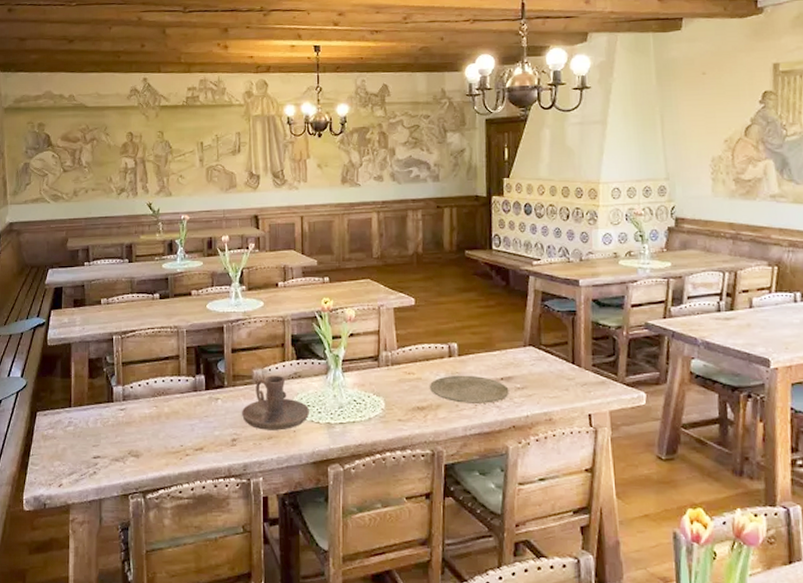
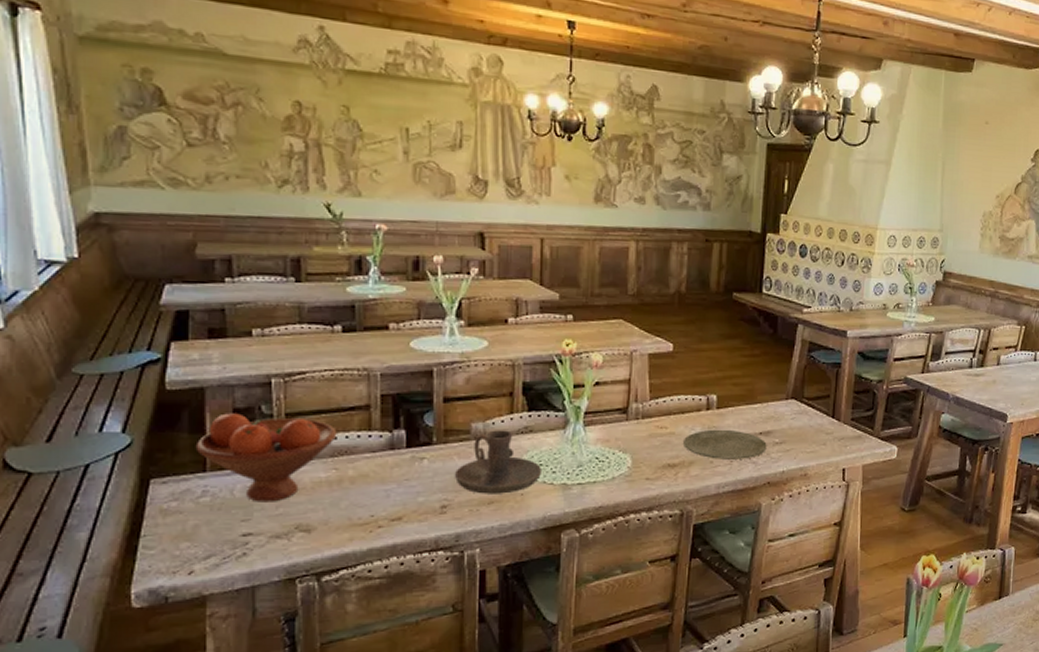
fruit bowl: none [65,362,157,432] -> present [195,413,337,502]

